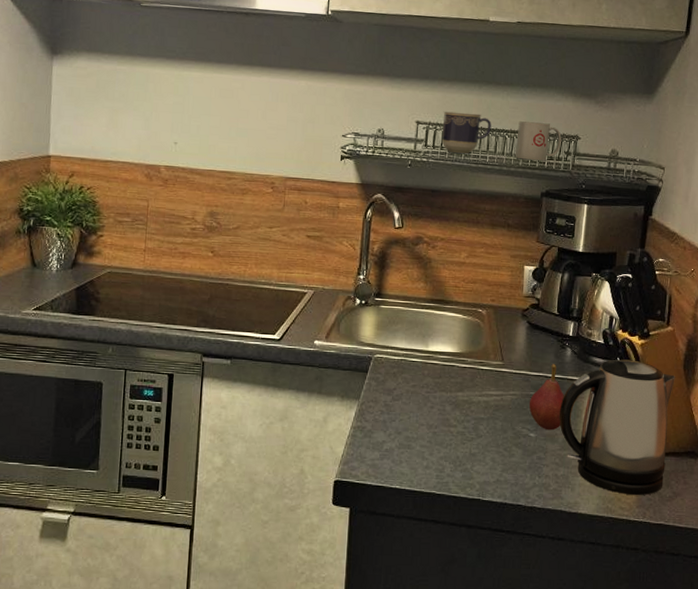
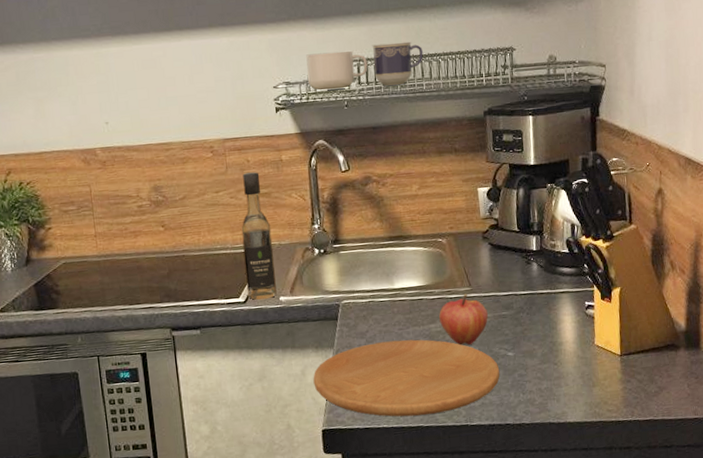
bottle: none [284,214,318,341] -> present [241,172,277,301]
cutting board: none [333,401,519,483] -> present [313,339,500,417]
cup: none [376,110,437,148] -> present [306,51,368,91]
fruit: none [467,367,516,419] -> present [439,293,488,346]
mug: present [514,121,562,161] -> none [450,39,497,81]
fruit: present [529,364,564,431] -> none [502,281,537,347]
kettle: present [558,359,676,495] -> none [533,264,648,397]

